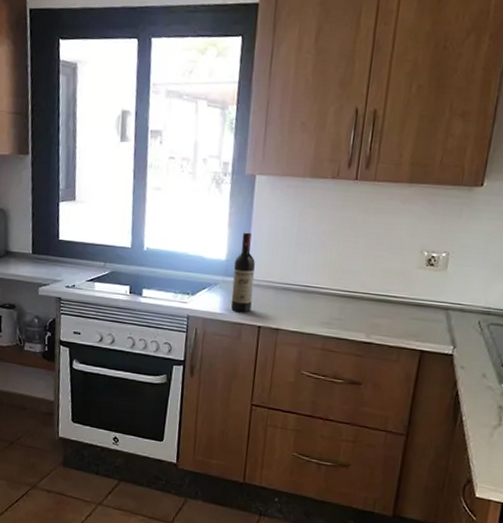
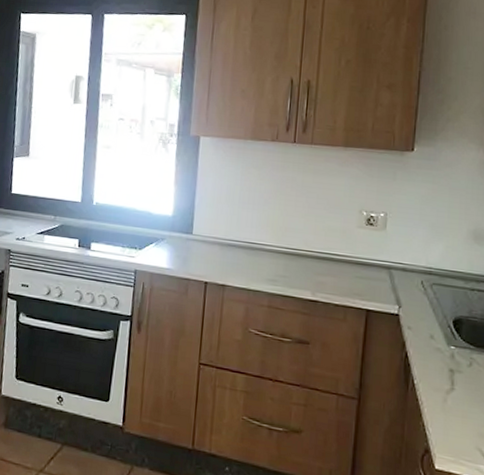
wine bottle: present [231,232,255,312] -> none [177,189,201,268]

